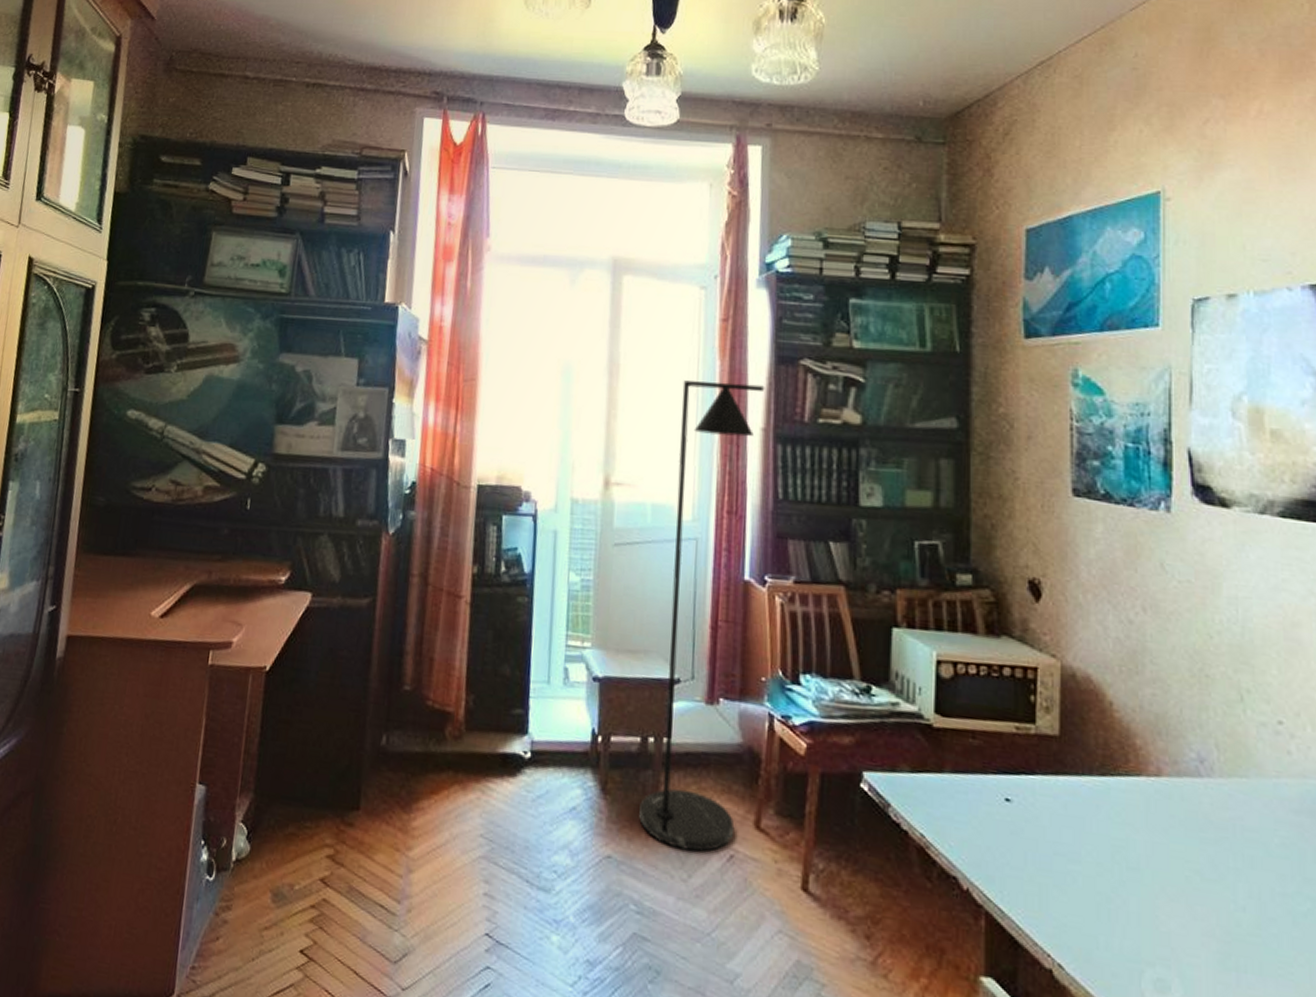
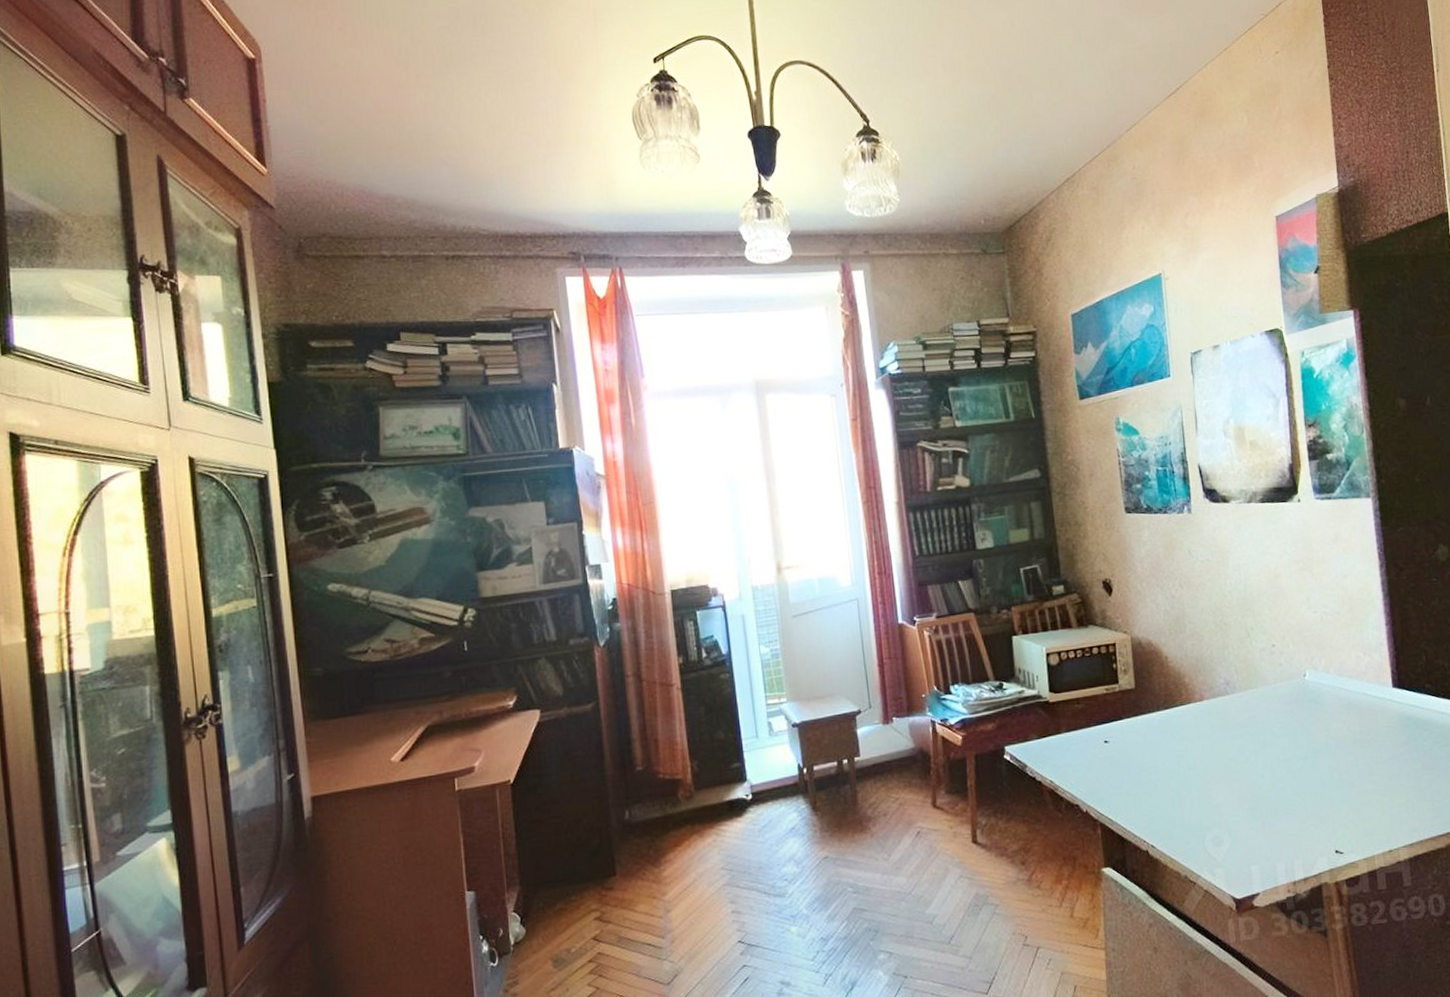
floor lamp: present [639,380,765,852] -> none [828,468,917,837]

